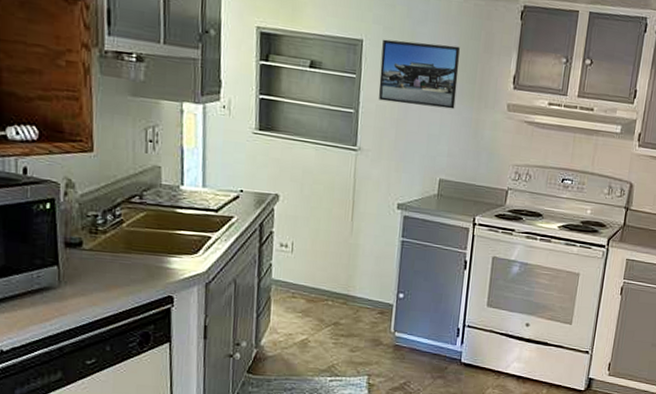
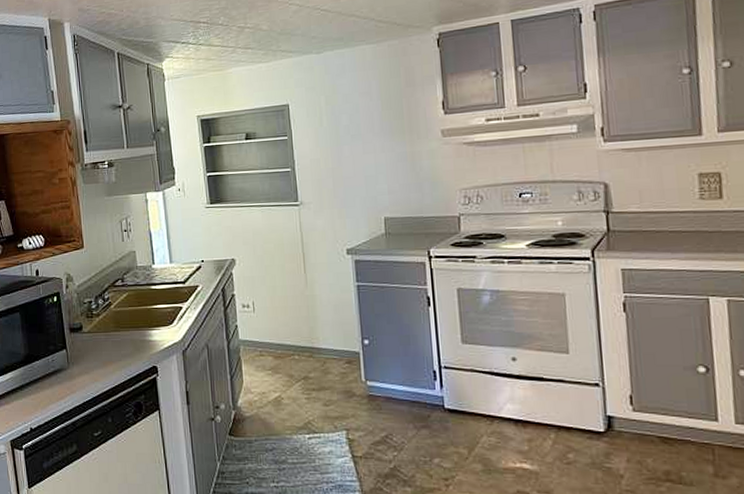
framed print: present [378,39,460,110] -> none [307,88,387,155]

